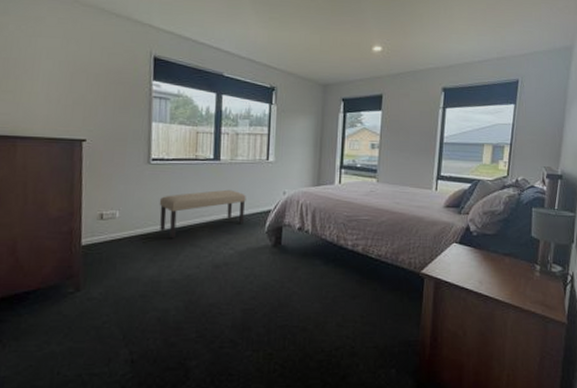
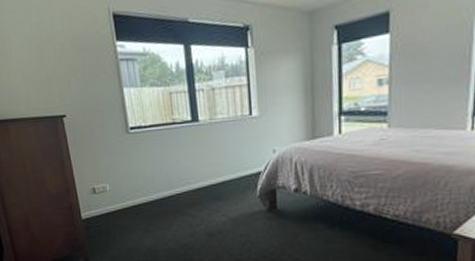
bench: present [159,189,246,239] -> none [144,152,233,209]

